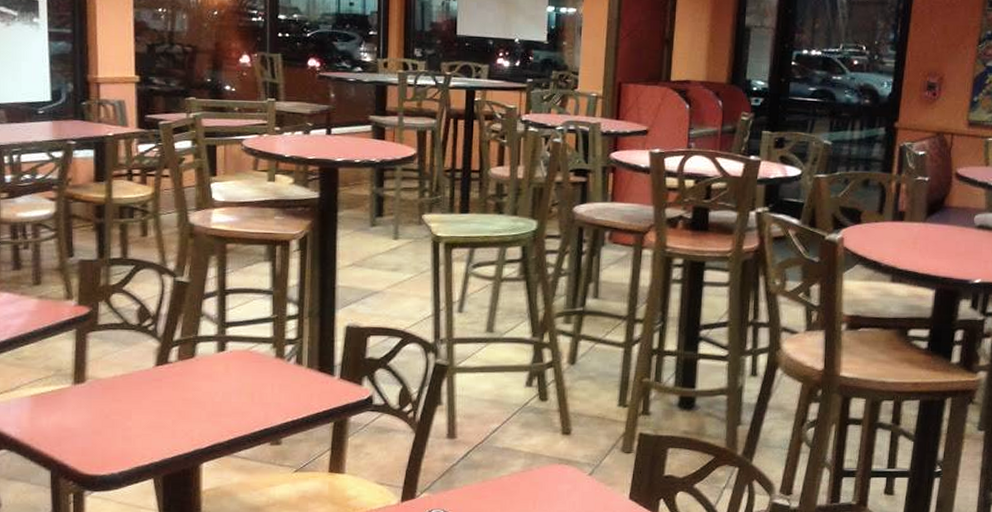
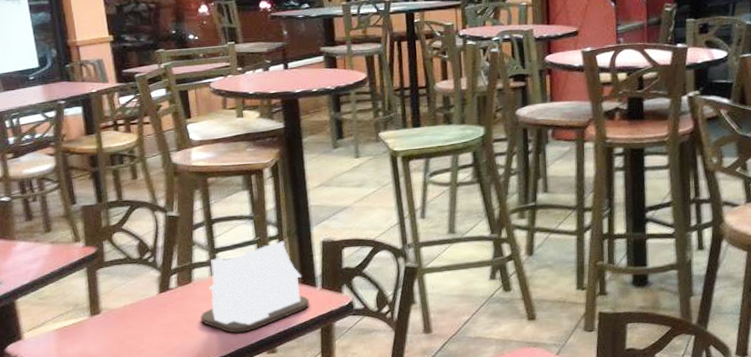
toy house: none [199,321,324,419] -> present [200,240,309,333]

